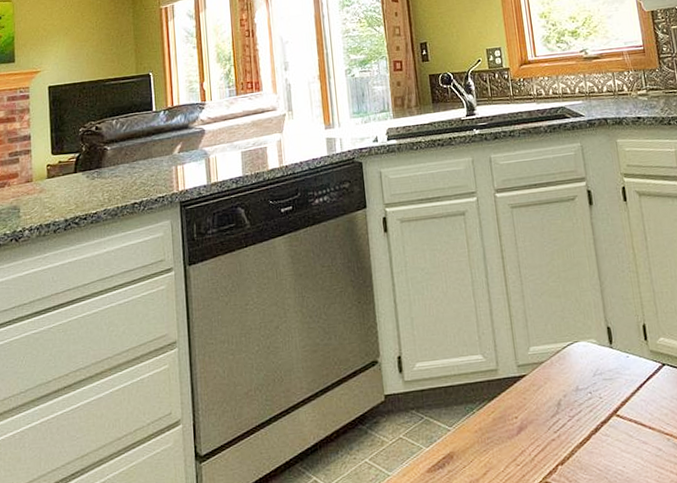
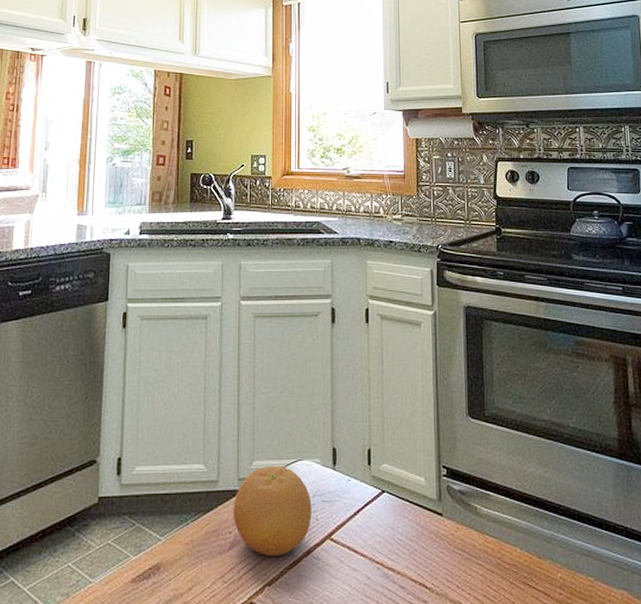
fruit: none [516,349,595,437] -> present [233,466,312,556]

